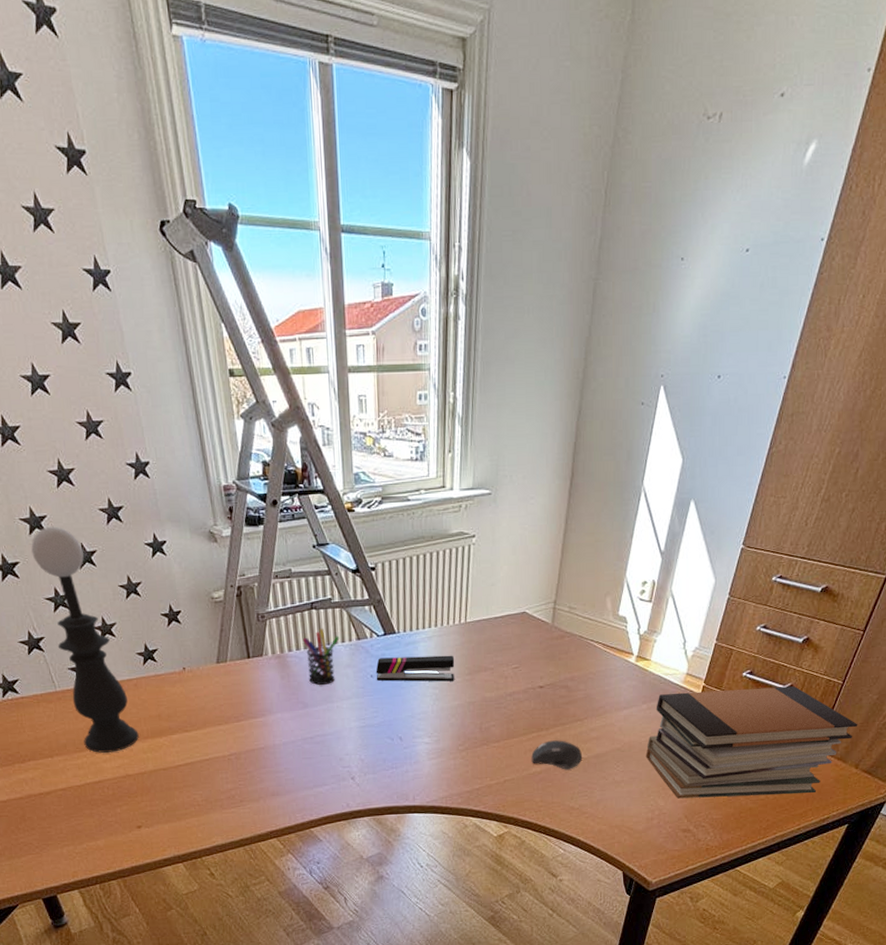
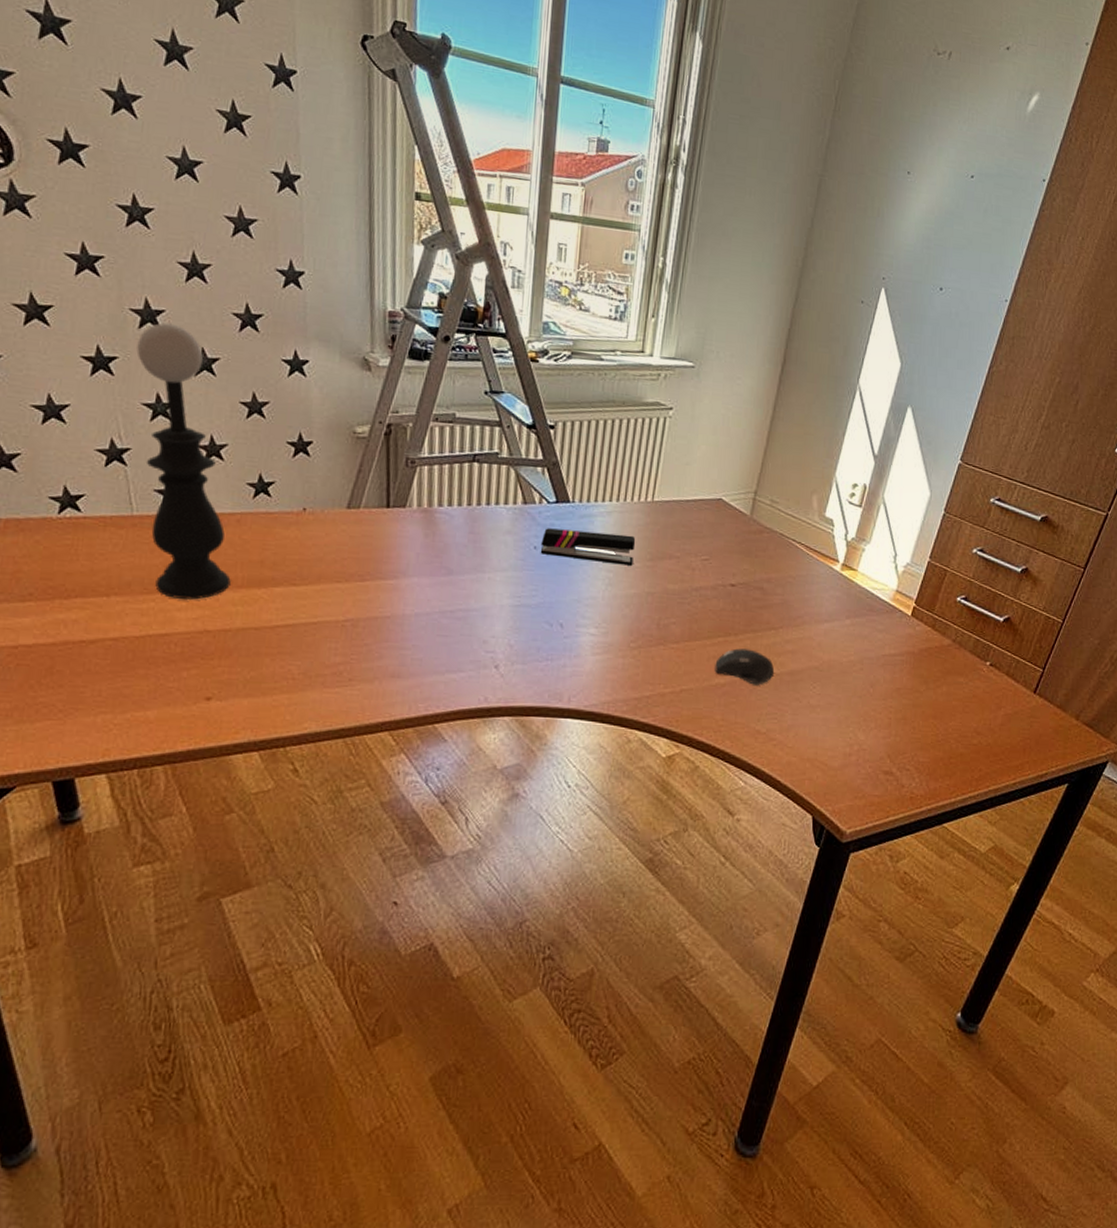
pen holder: present [303,628,340,686] -> none [458,484,503,552]
book stack: present [645,686,858,799] -> none [846,610,1079,742]

